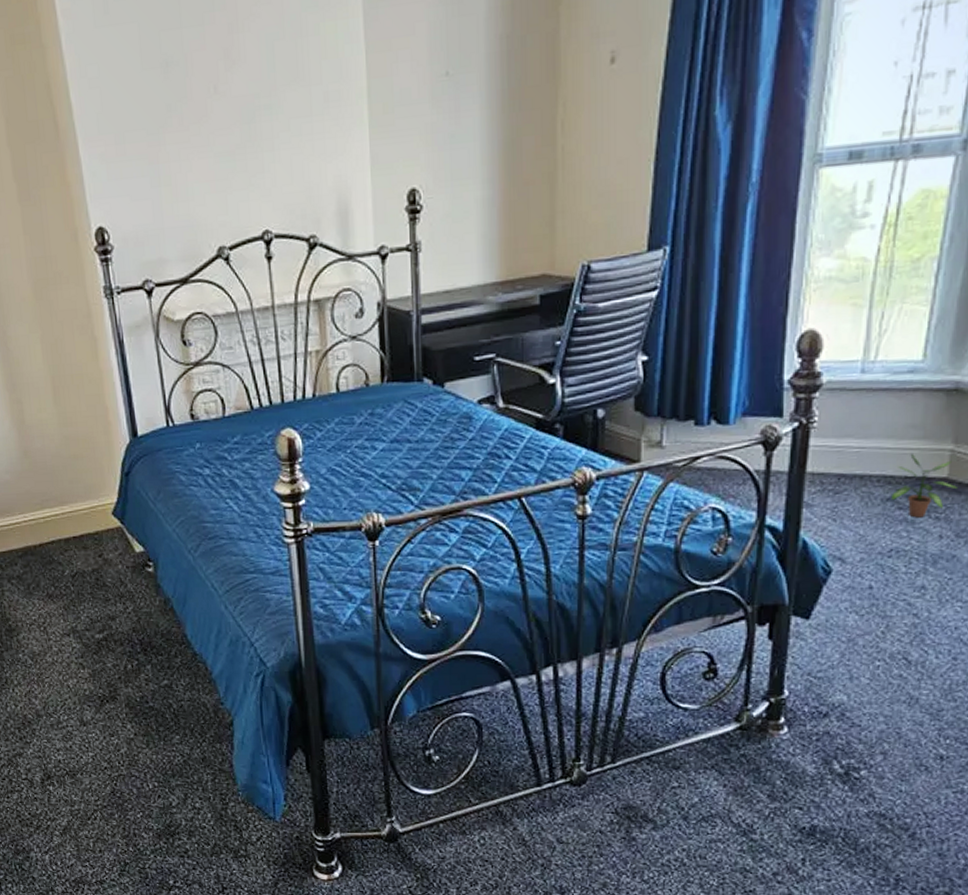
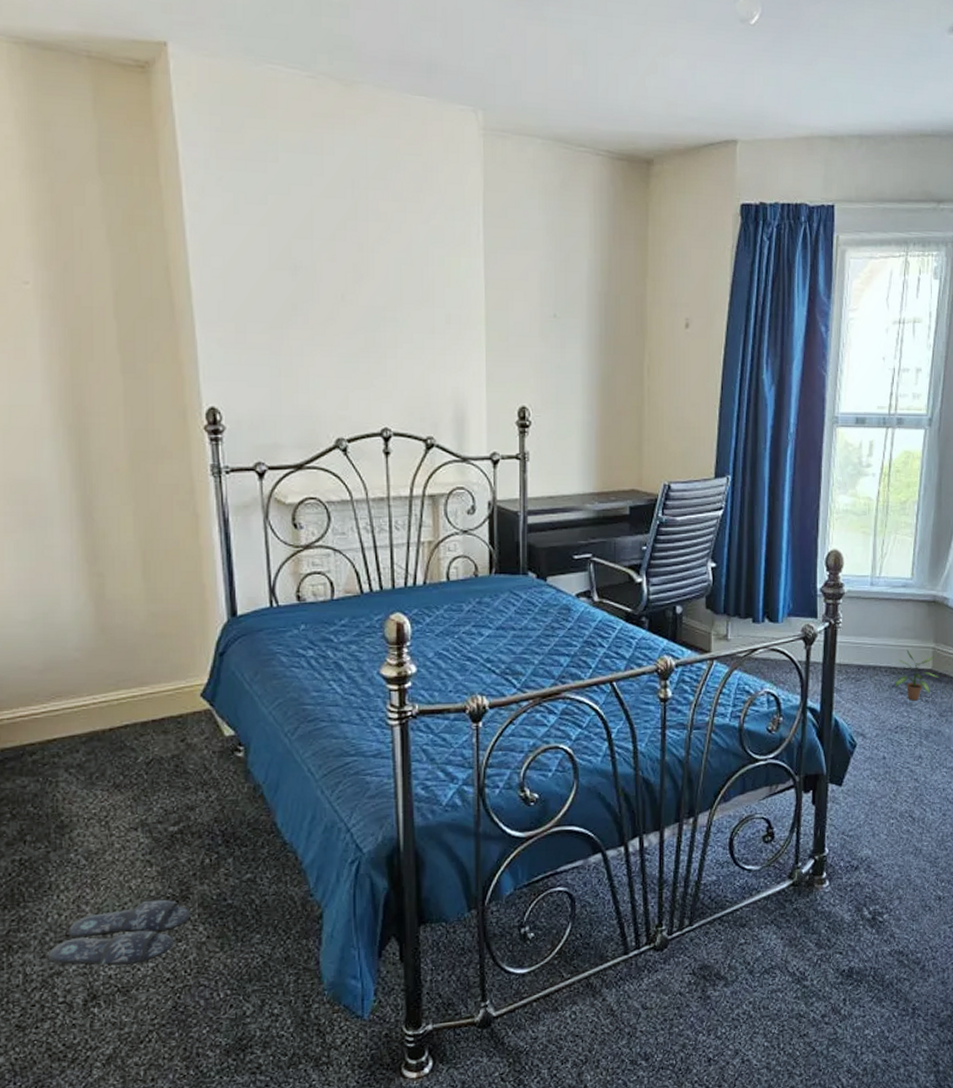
slippers: none [10,698,120,752] -> present [47,899,191,965]

